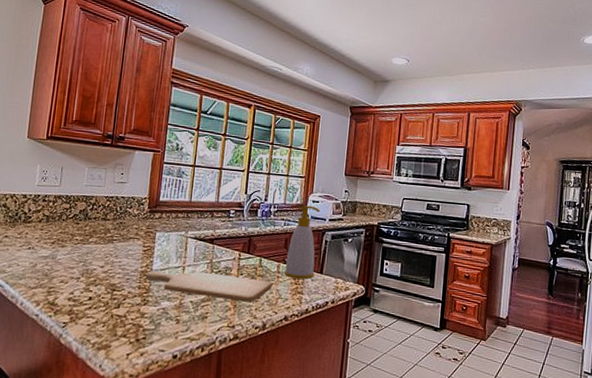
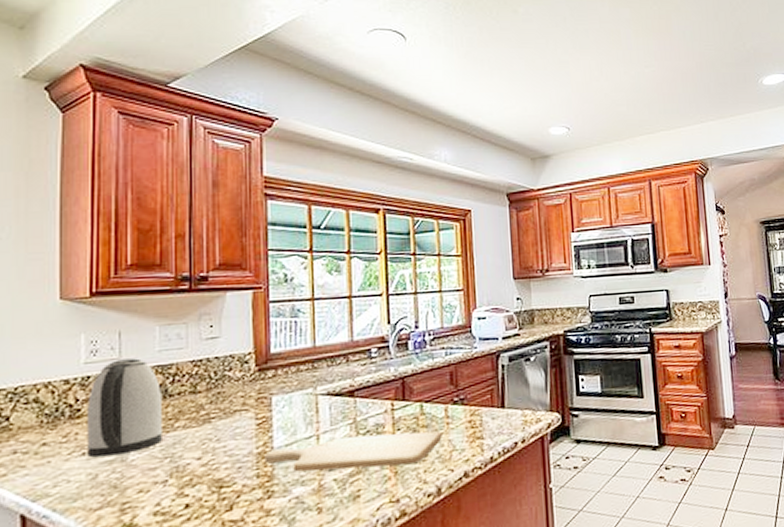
kettle: none [31,187,84,254] -> present [85,358,164,458]
soap bottle: present [284,205,321,280] -> none [454,324,495,422]

